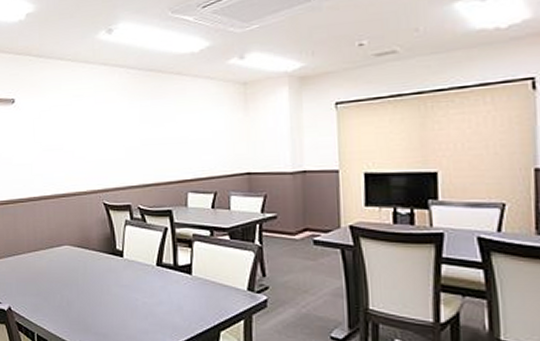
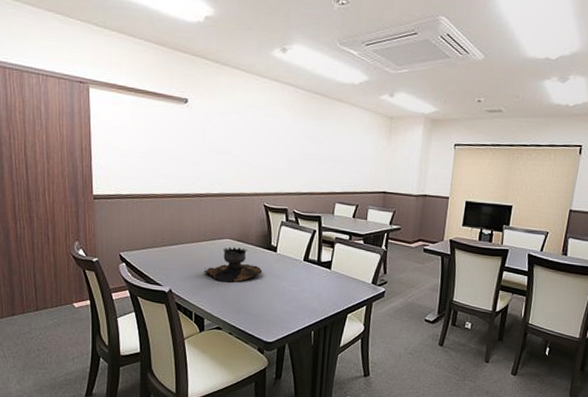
brazier: none [43,254,109,296] -> present [203,247,263,282]

